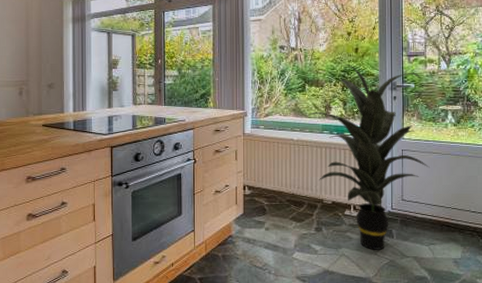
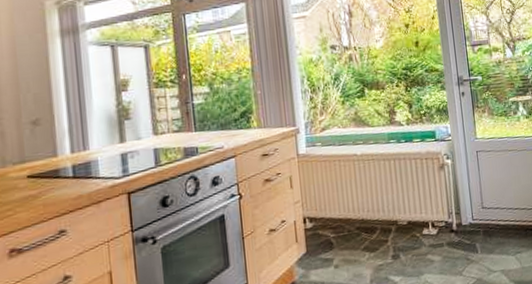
indoor plant: present [307,65,430,250] -> none [370,61,507,271]

